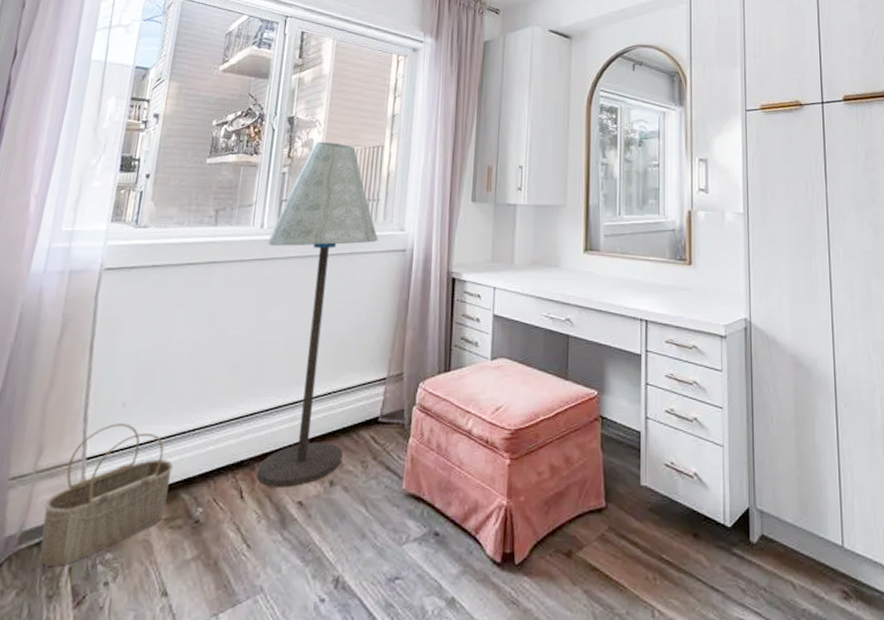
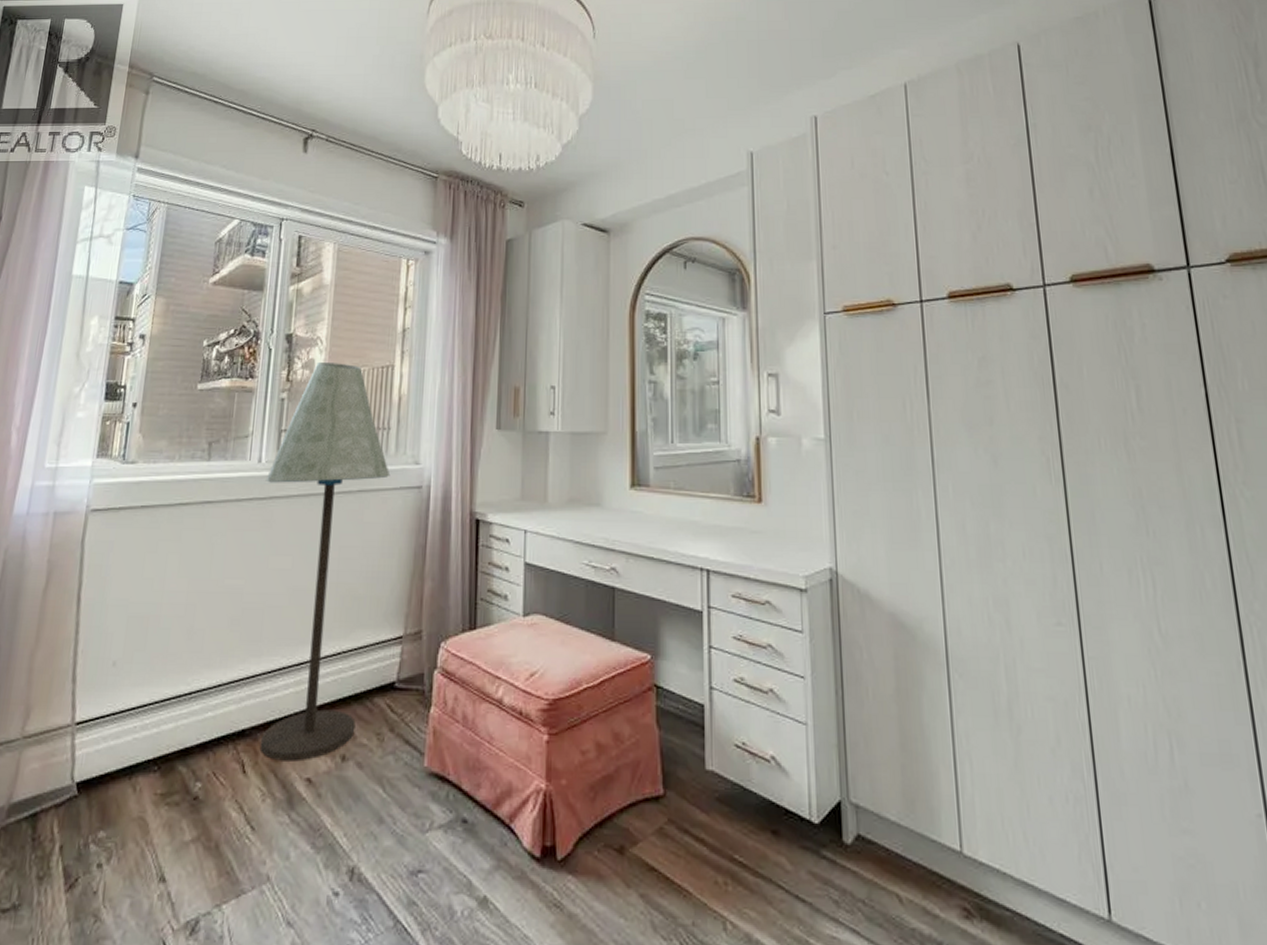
wicker basket: present [39,423,174,566] -> none [28,684,169,844]

